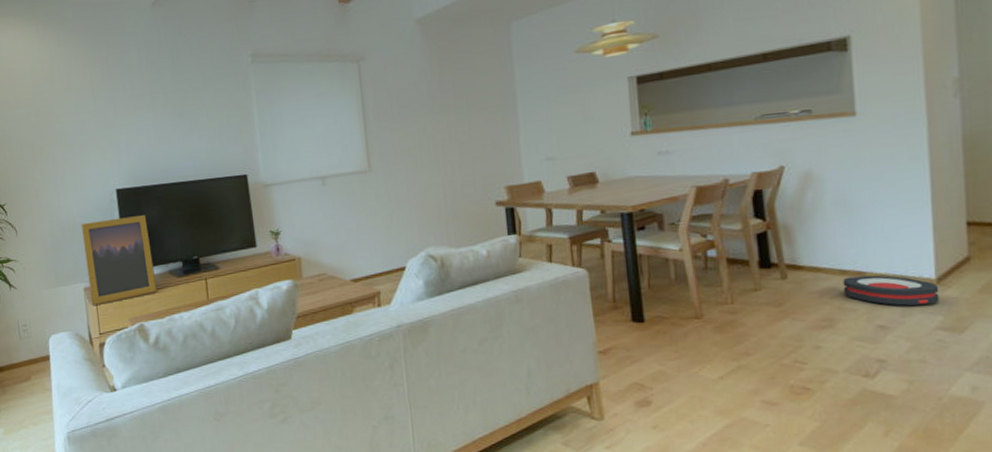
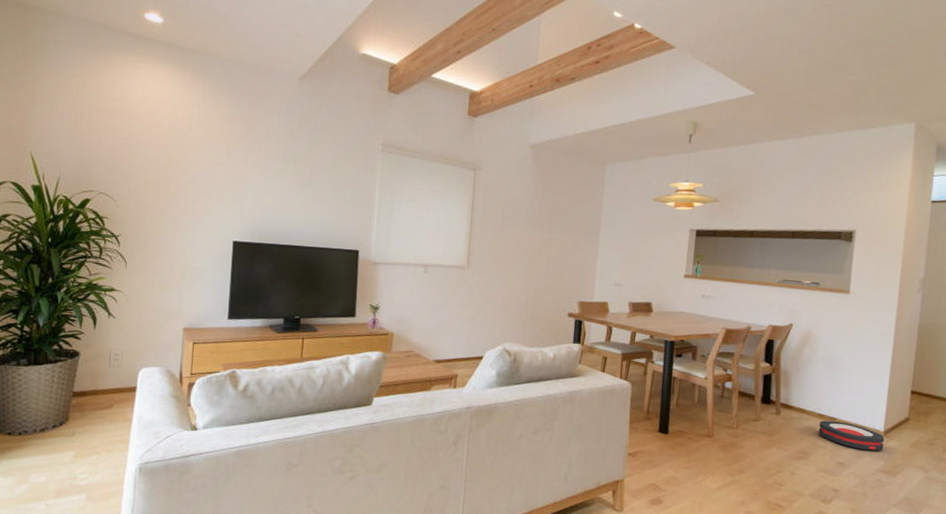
picture frame: present [80,215,158,305] -> none [188,266,258,346]

